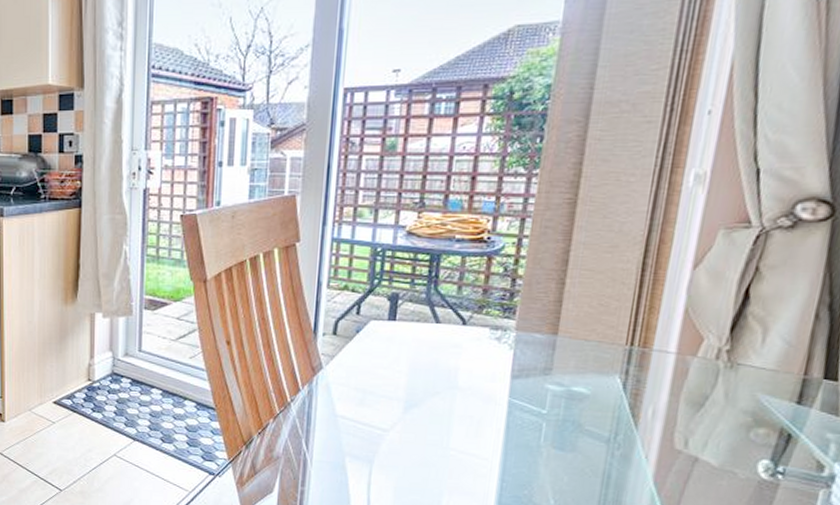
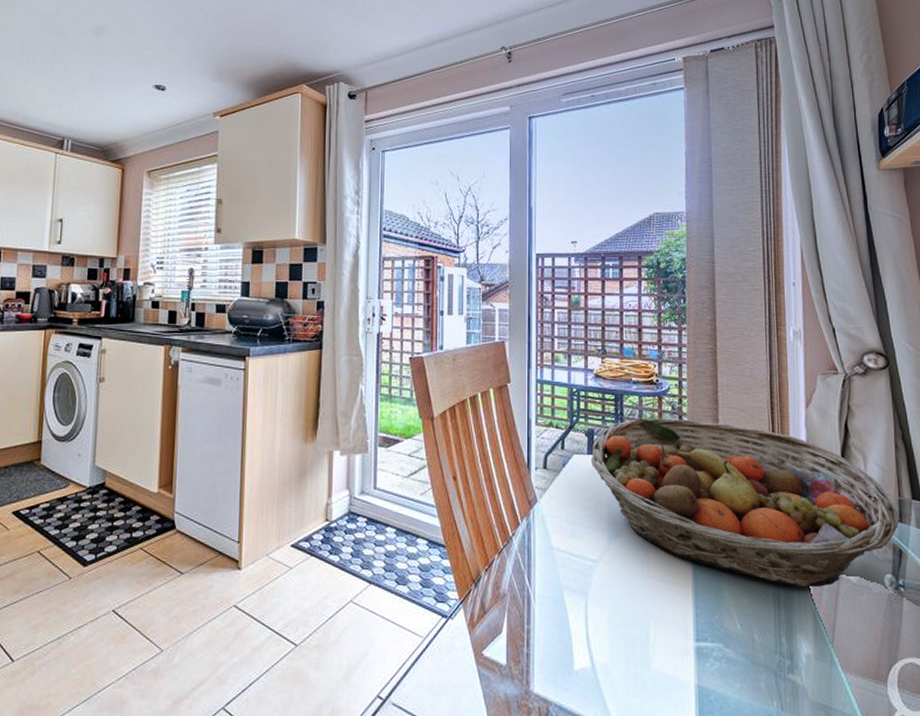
fruit basket: none [392,281,797,469] -> present [591,418,899,588]

